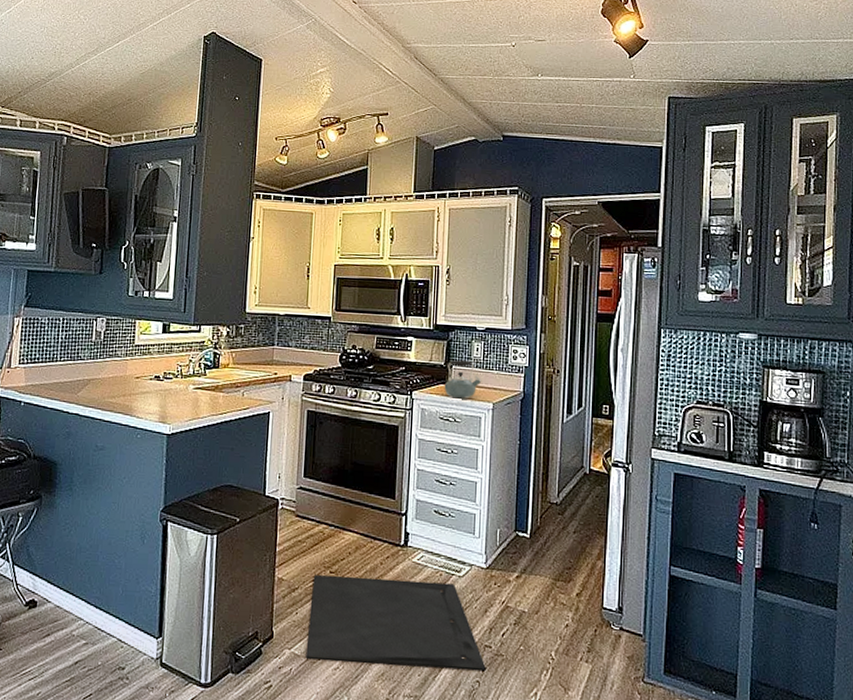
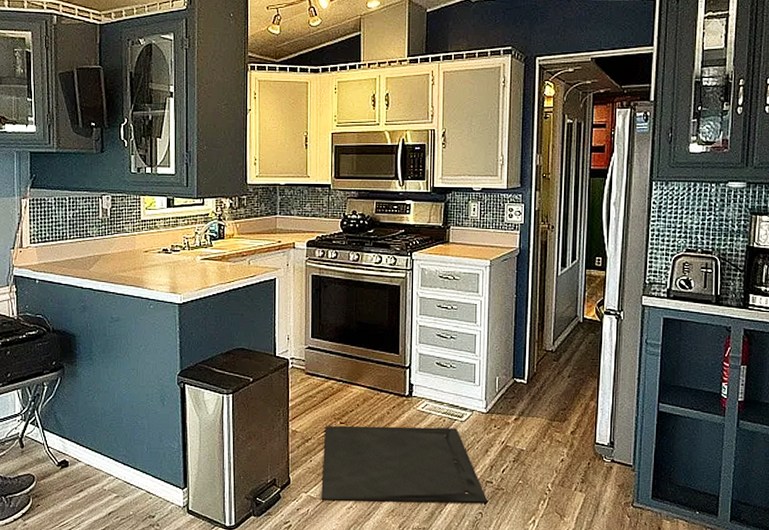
kettle: present [444,360,482,399] -> none [442,221,479,258]

